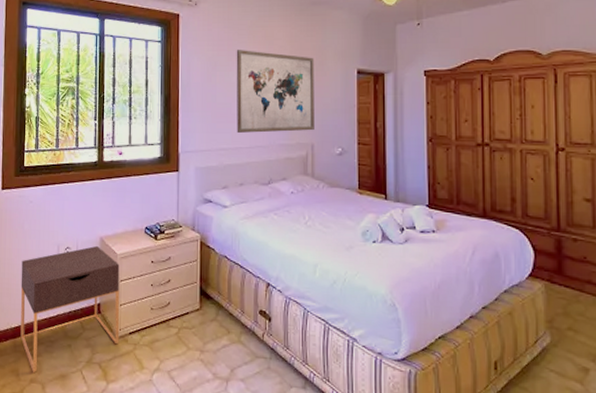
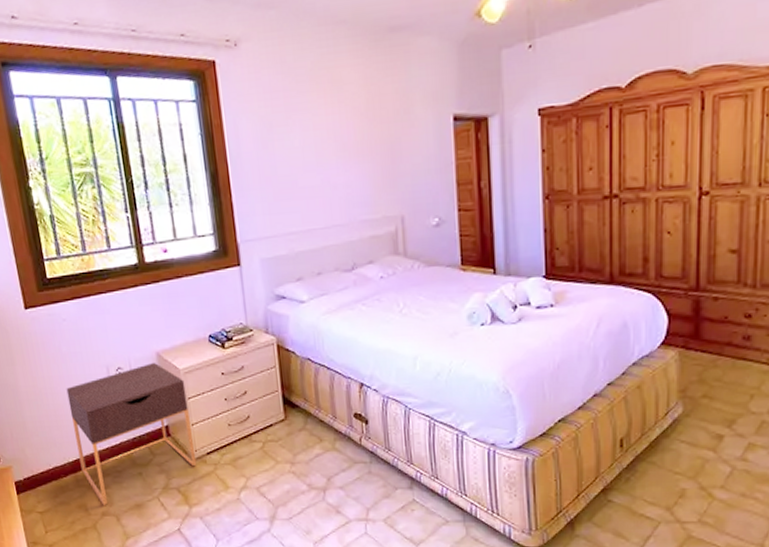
wall art: present [236,50,314,133] -> none [295,102,404,211]

